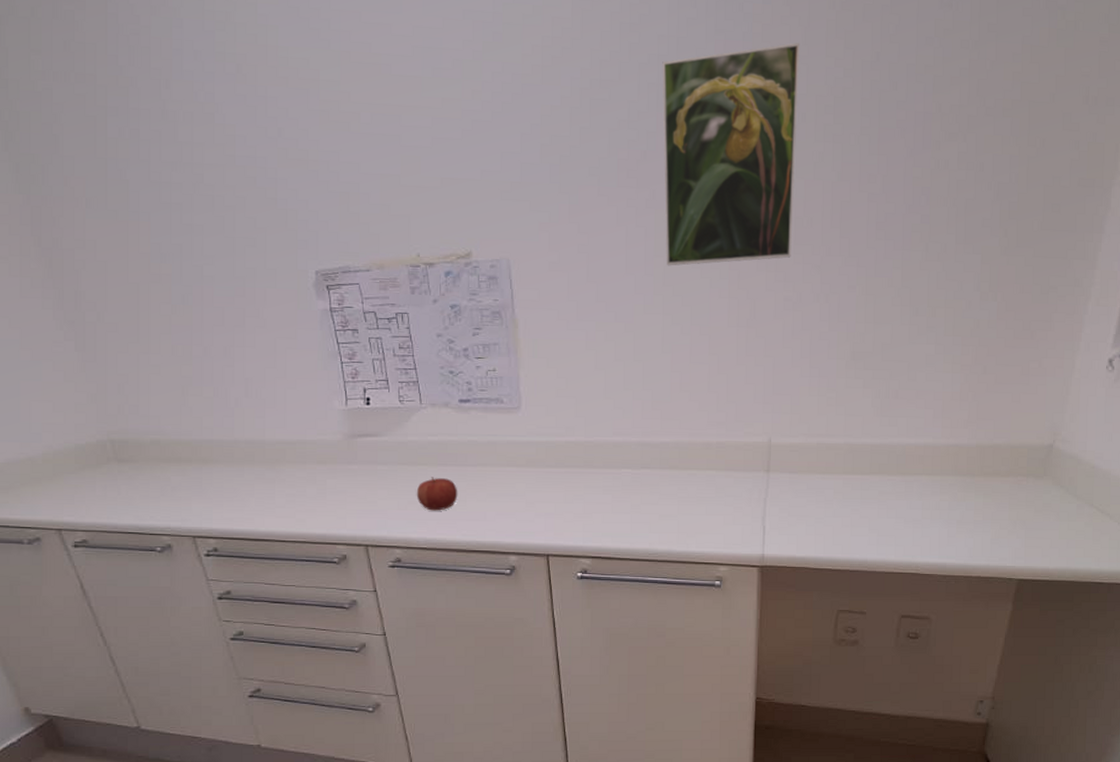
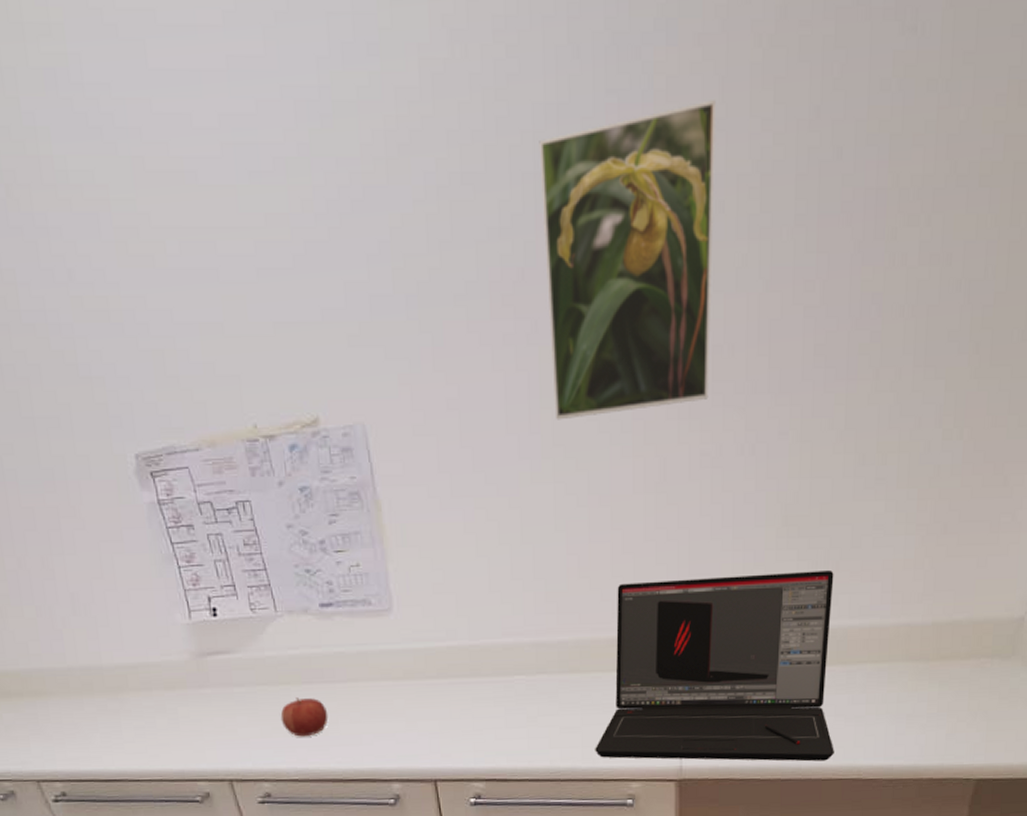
laptop: none [689,397,896,556] -> present [595,571,834,762]

